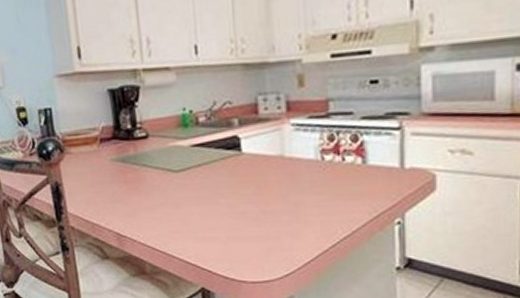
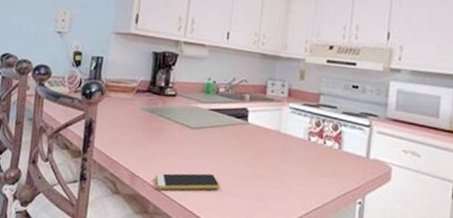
smartphone: none [145,220,223,247] -> present [155,173,220,190]

